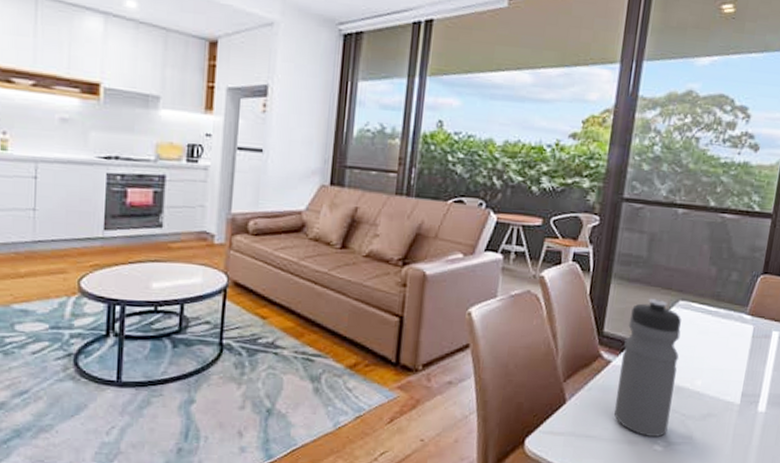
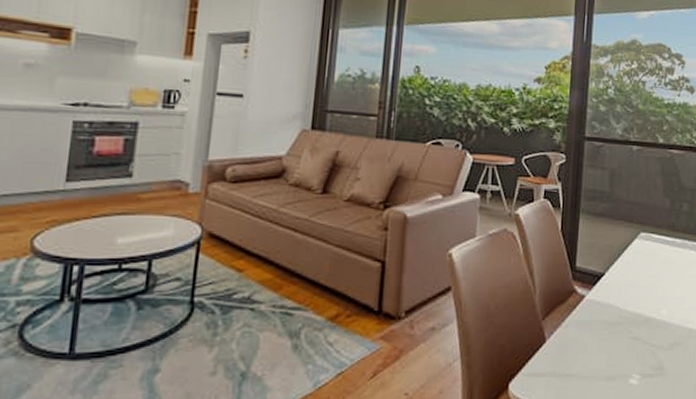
water bottle: present [613,298,681,437] -> none [590,231,644,371]

